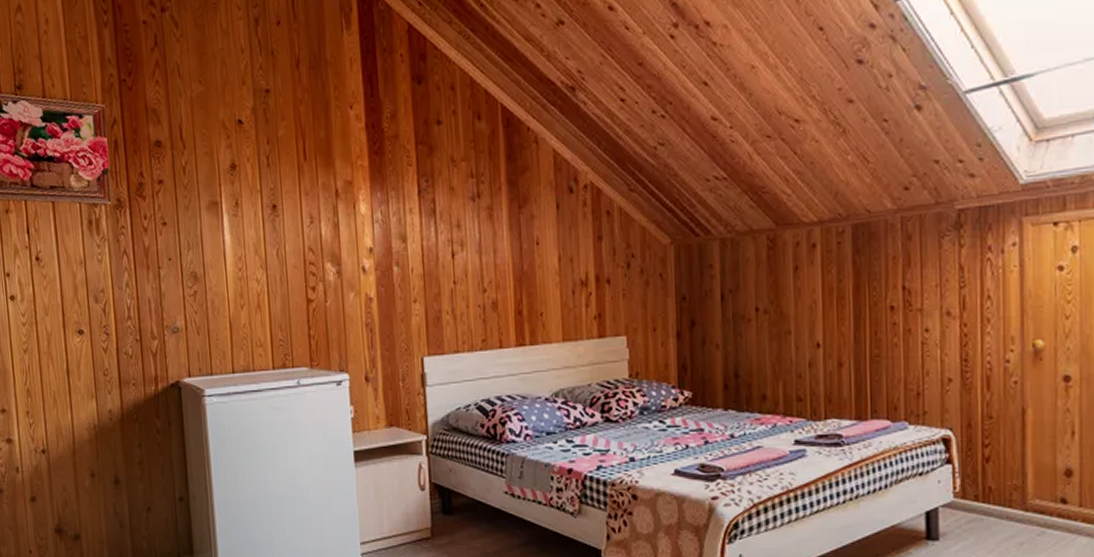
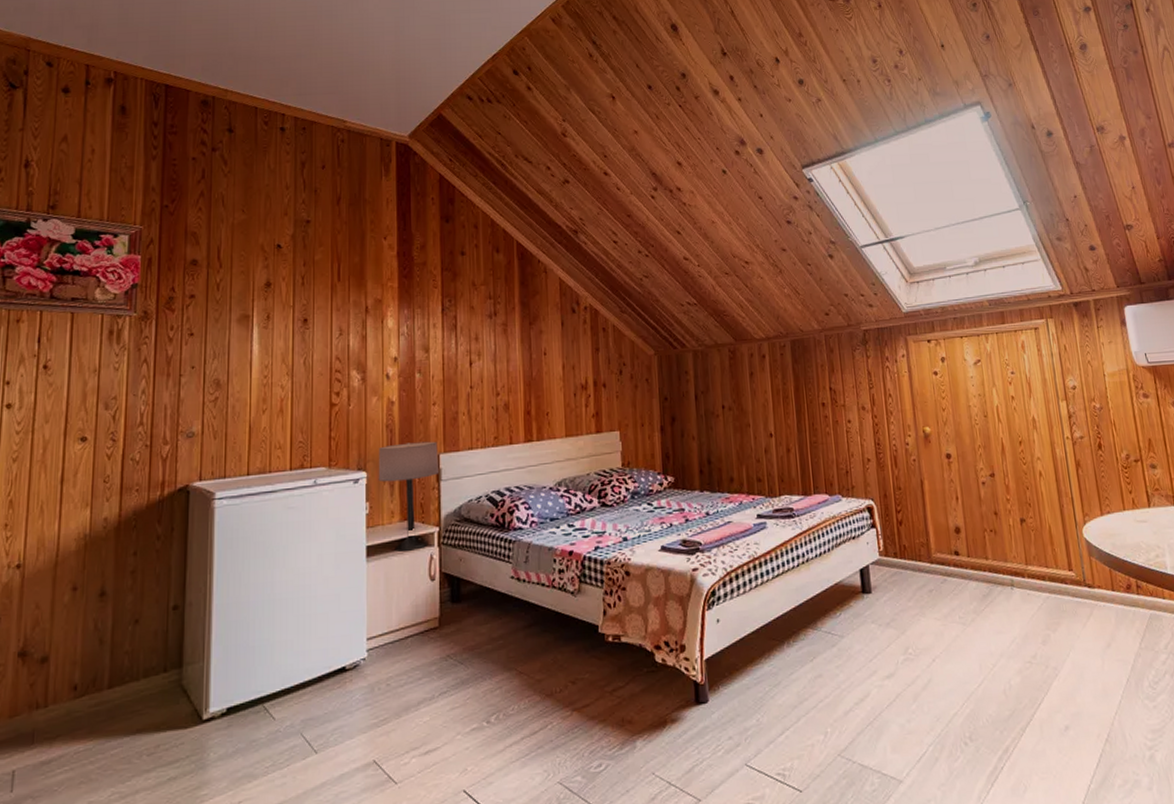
table lamp: none [360,342,425,458] -> present [378,441,440,552]

